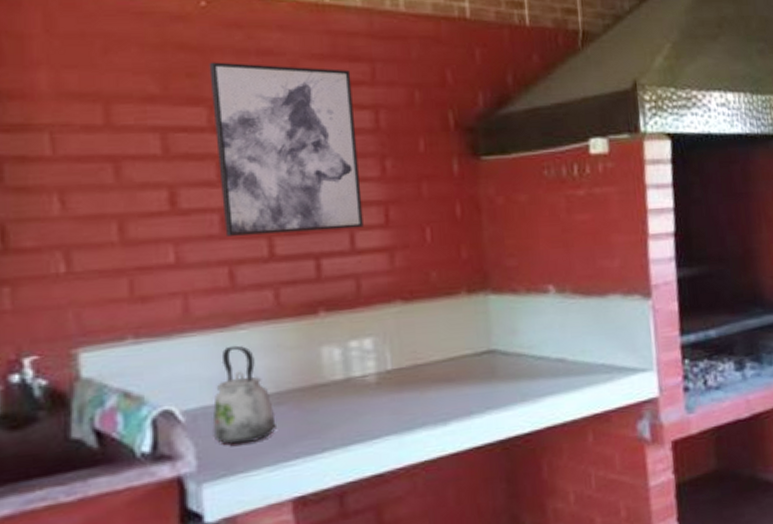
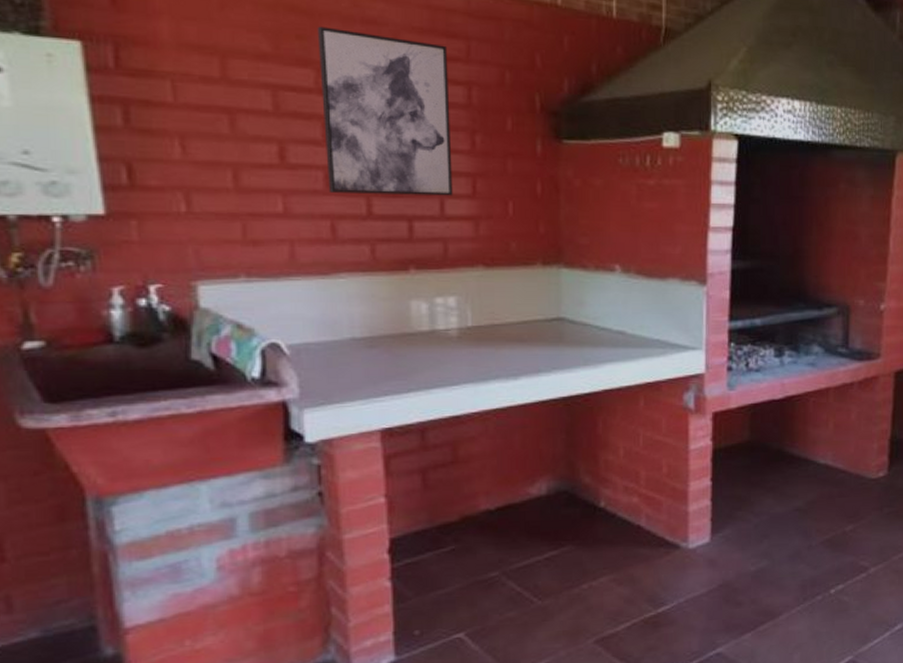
kettle: present [212,345,276,445] -> none [313,292,369,379]

